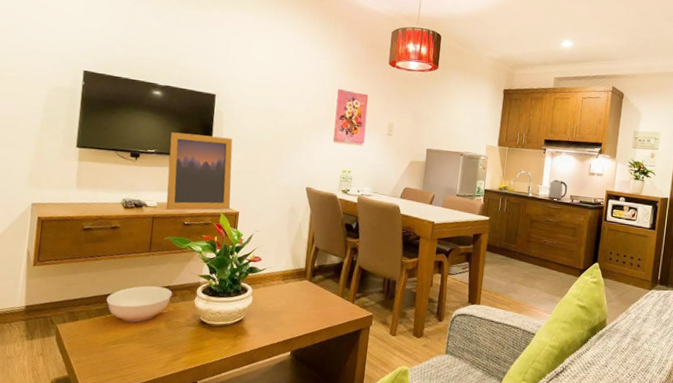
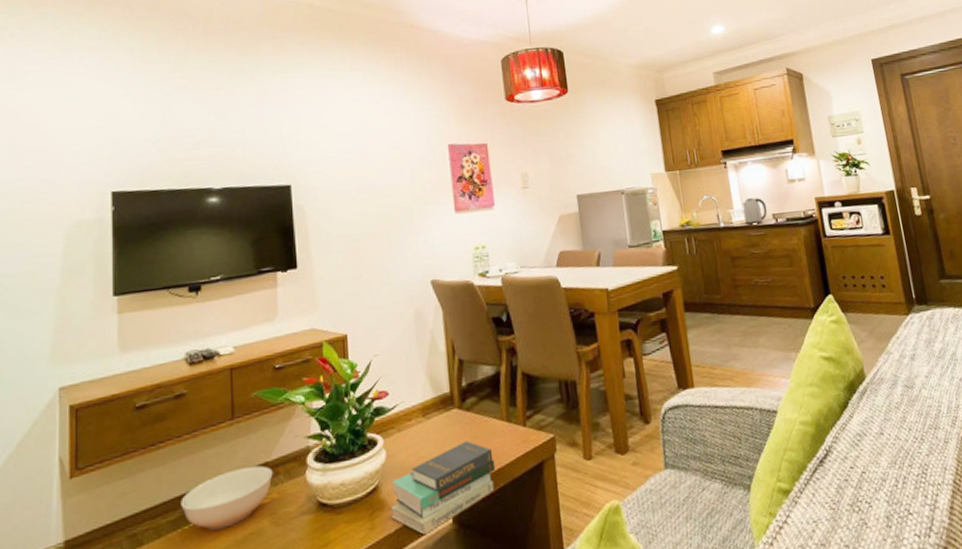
picture frame: present [165,132,233,210] -> none [238,238,335,354]
books: none [248,303,328,359] -> present [390,441,496,536]

